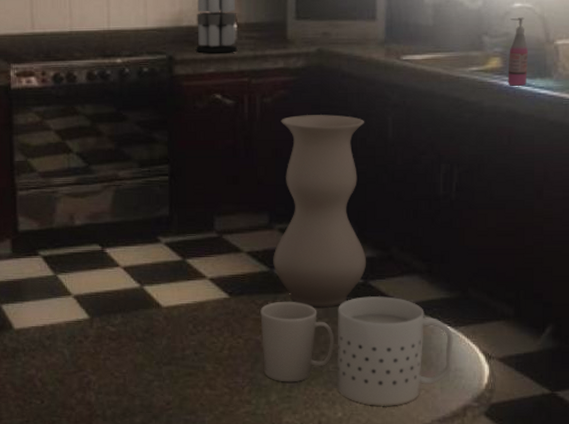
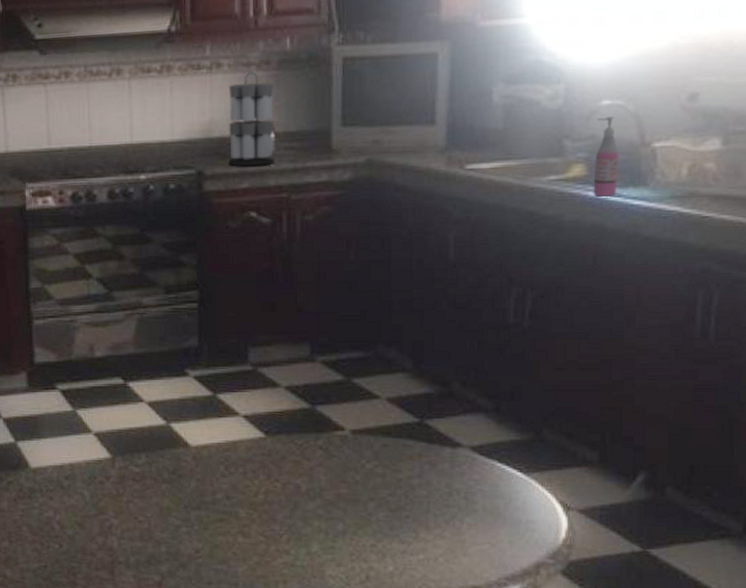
mug: present [260,301,335,382] -> none [300,441,385,532]
vase: present [273,114,367,308] -> none [315,233,423,449]
mug: present [336,296,453,406] -> none [386,437,525,561]

